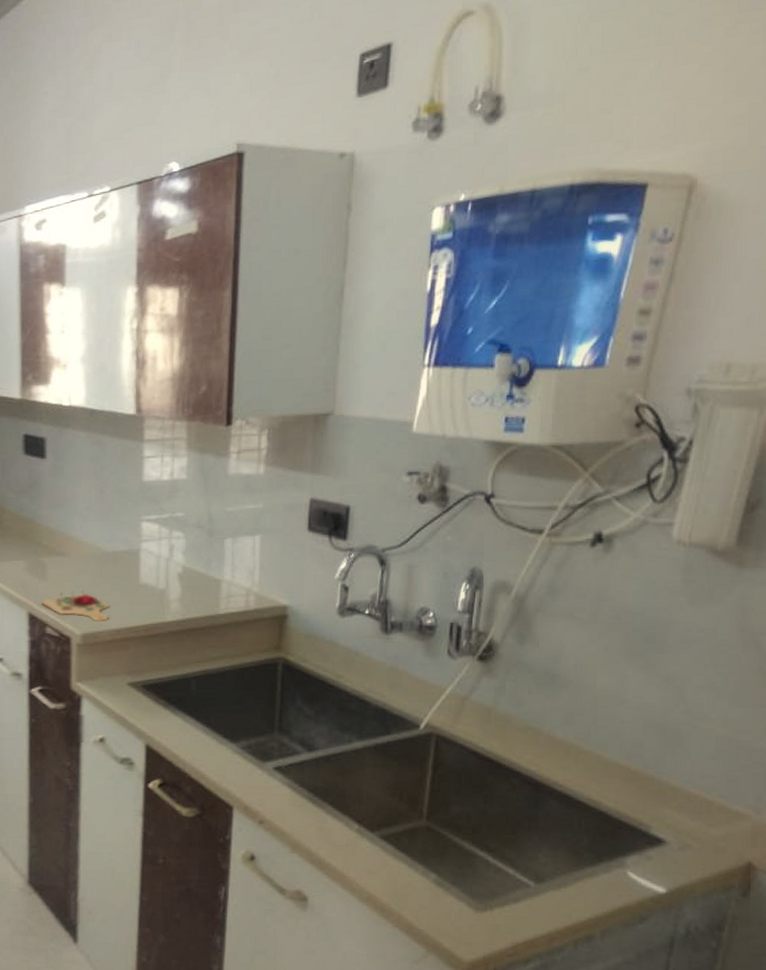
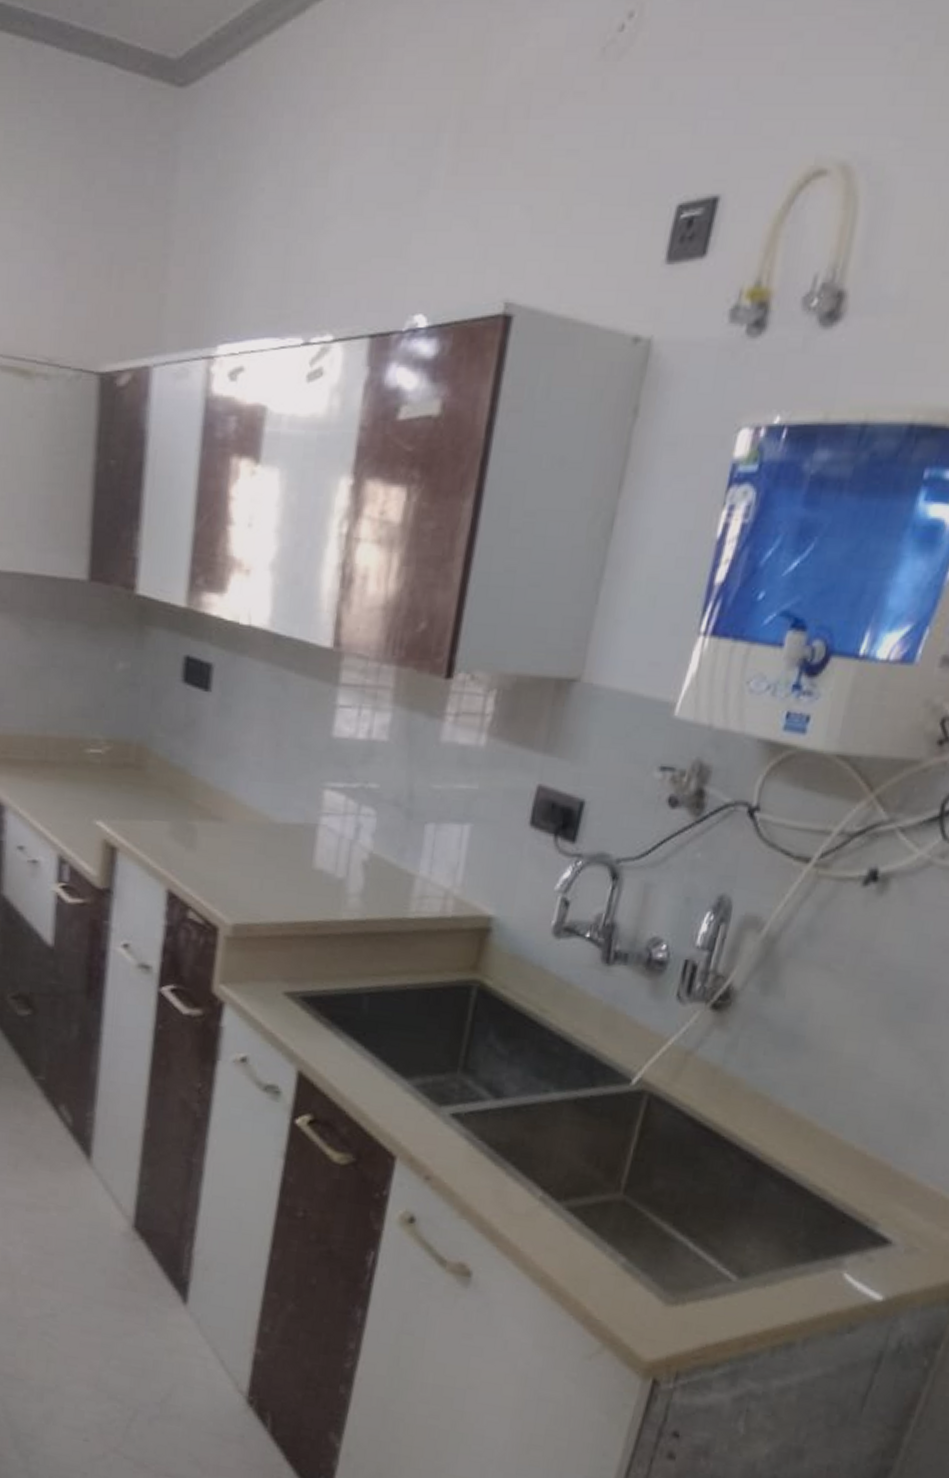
cutting board: present [41,591,110,622] -> none [185,868,272,912]

